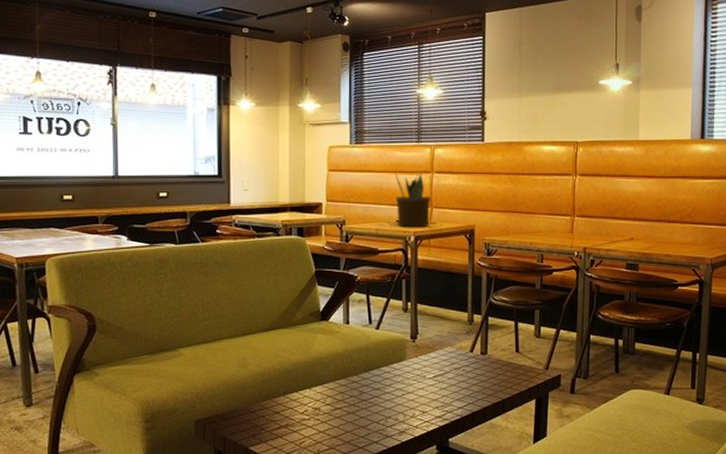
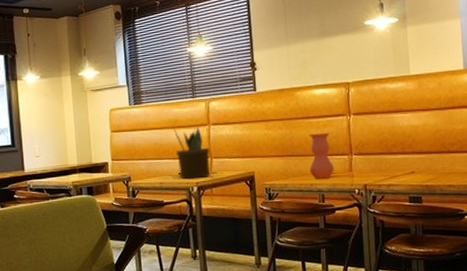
vase: none [531,192,555,239] -> present [309,133,334,180]

